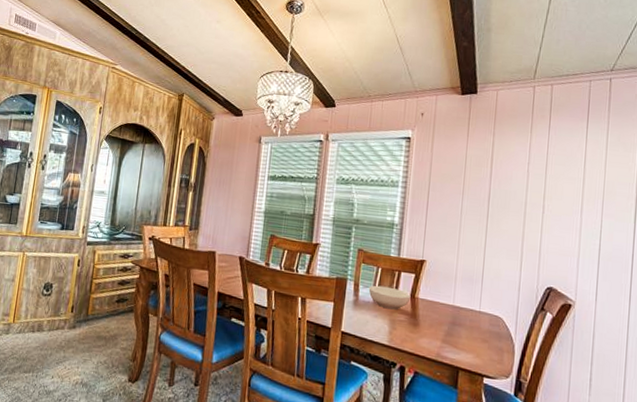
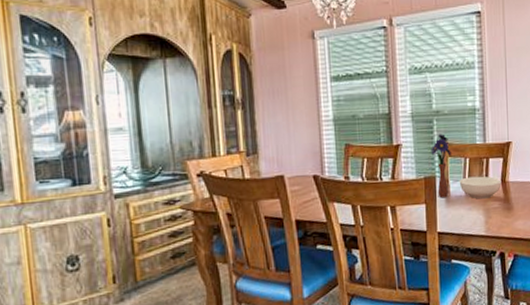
flower arrangement: none [346,240,365,301] -> present [430,134,451,199]

